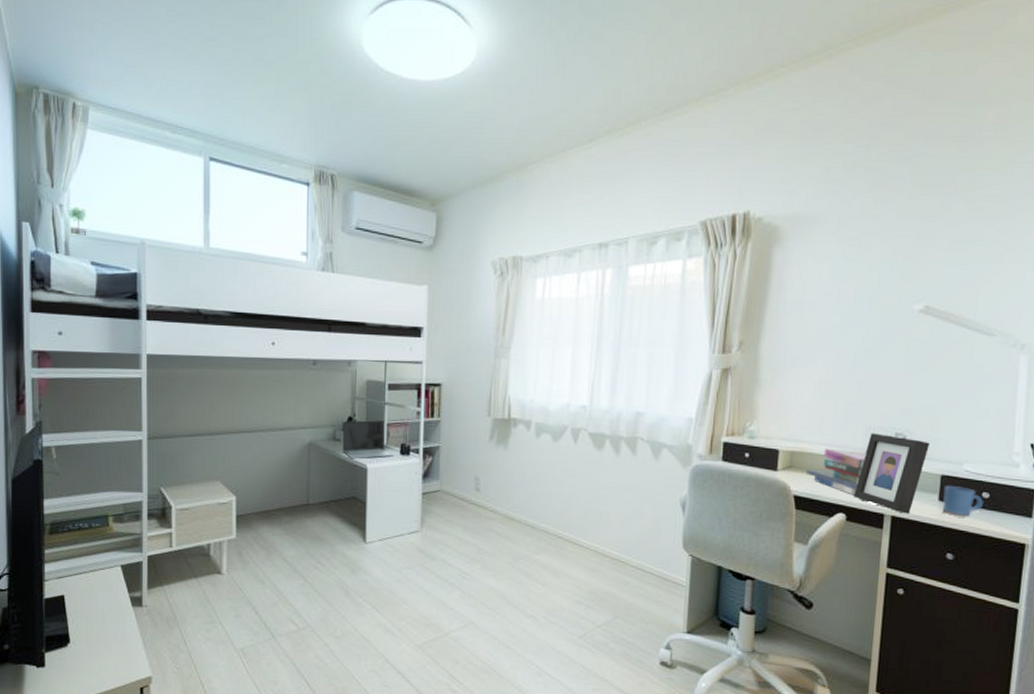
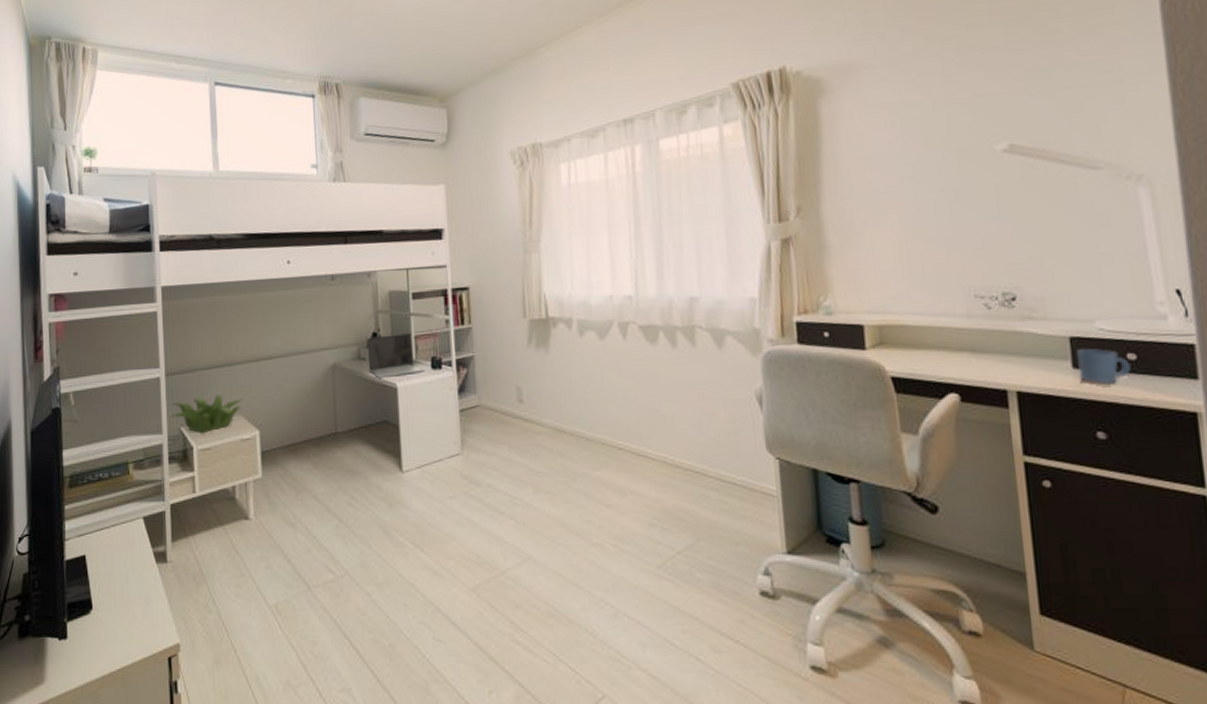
plant: none [151,460,222,494] -> present [170,394,244,433]
books: present [805,448,866,496] -> none [900,317,971,371]
picture frame: present [853,433,931,514] -> none [963,295,1048,388]

